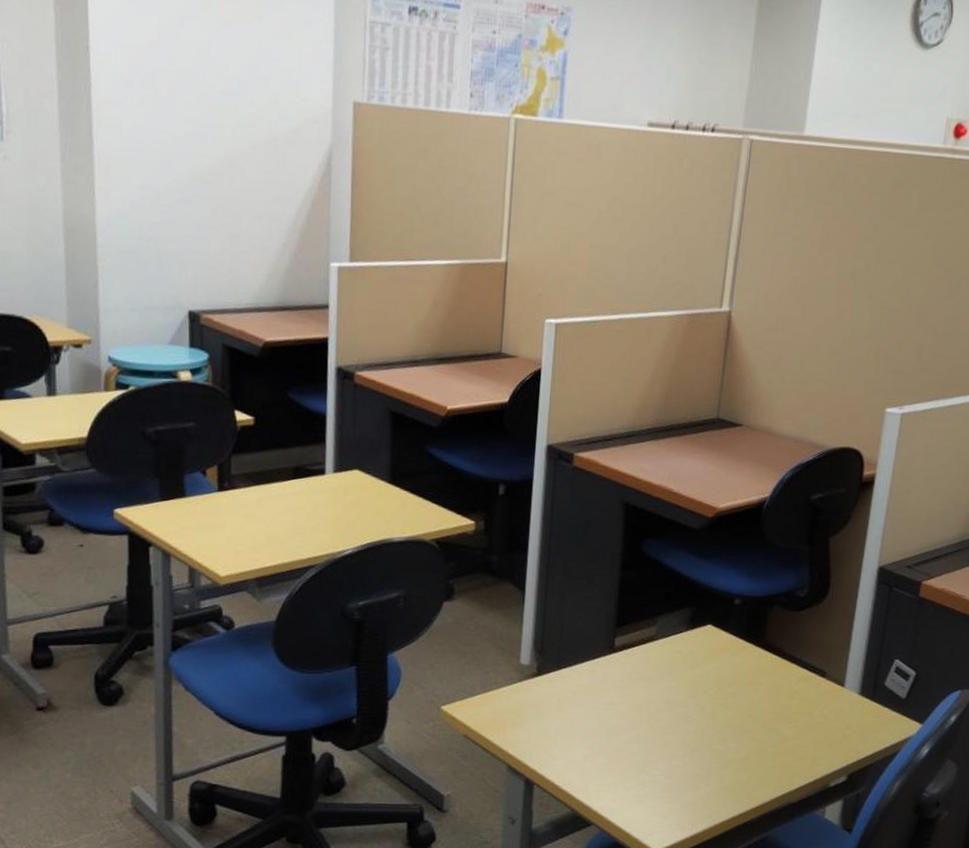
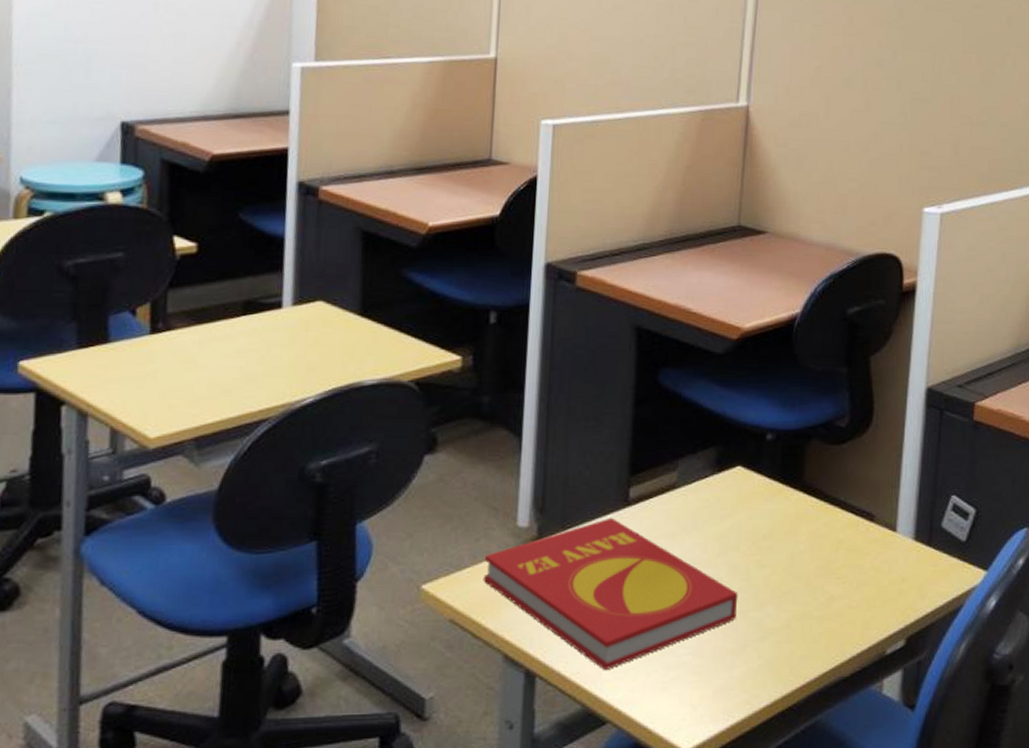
book: none [492,661,705,784] -> present [484,517,738,671]

